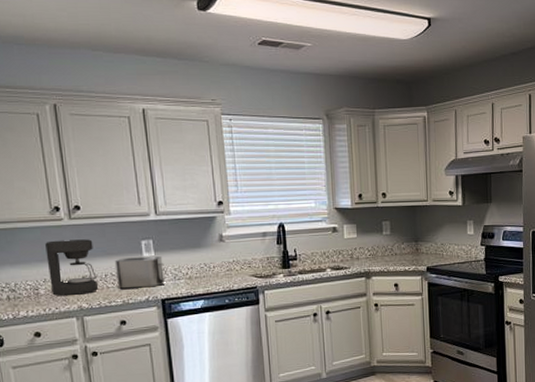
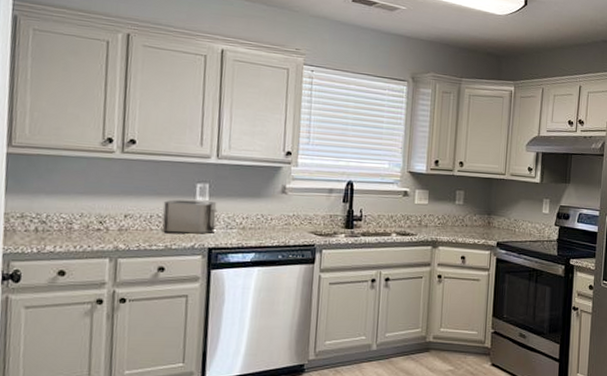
coffee maker: present [45,239,99,297] -> none [86,173,143,235]

